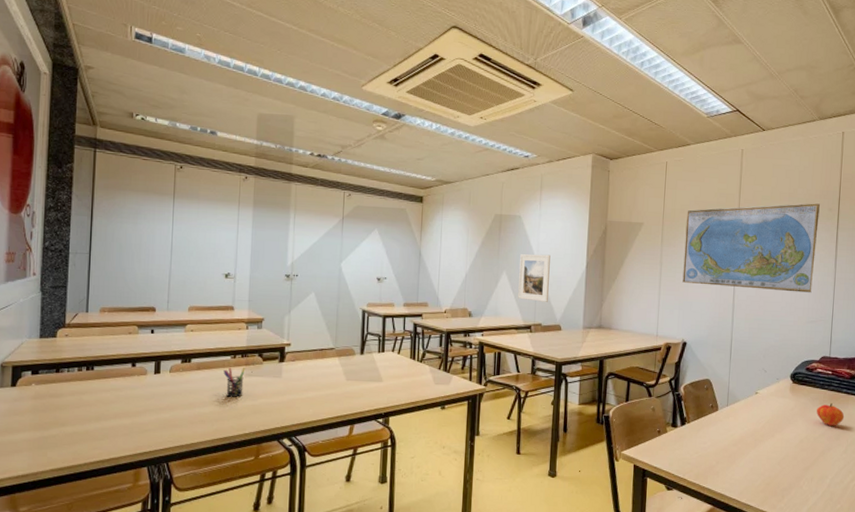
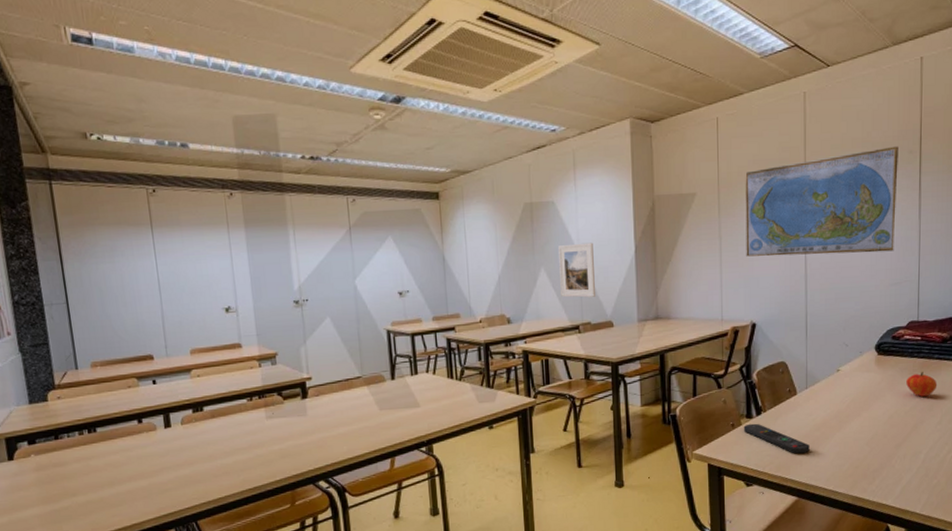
pen holder: present [223,366,245,398] -> none [241,408,267,444]
remote control: none [668,432,727,466] -> present [743,423,810,454]

